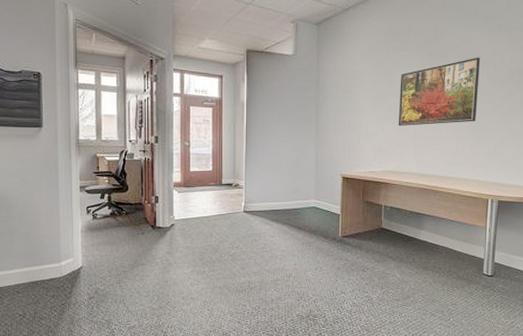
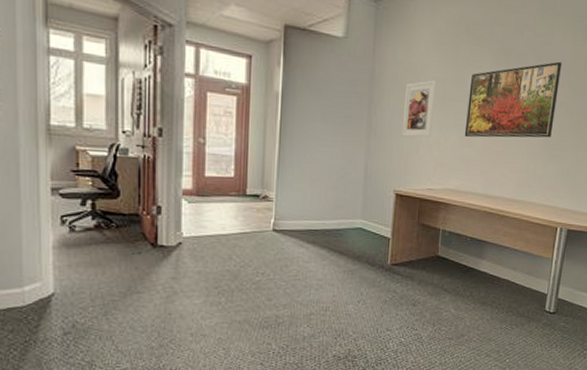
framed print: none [344,82,371,130] -> present [401,80,437,137]

